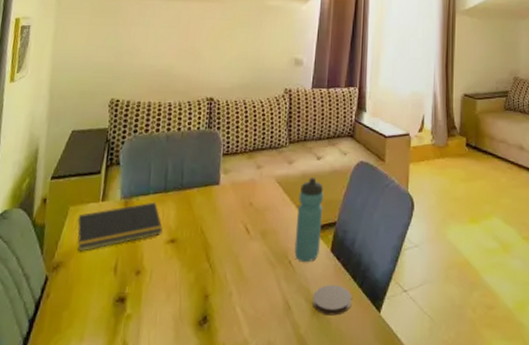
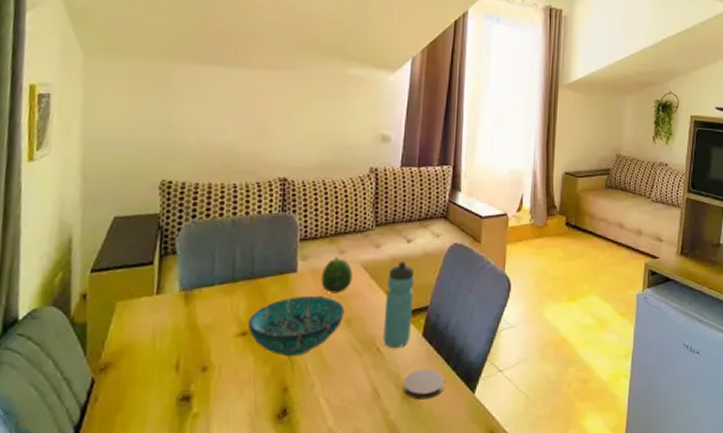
notepad: present [75,202,163,252] -> none [125,293,232,350]
bowl: none [176,207,260,266] -> present [247,295,345,357]
fruit: none [240,171,268,206] -> present [321,256,353,294]

